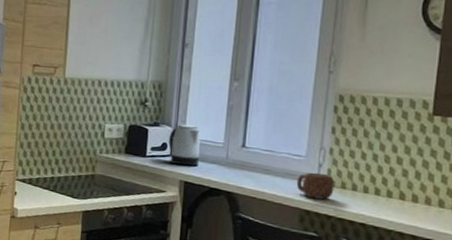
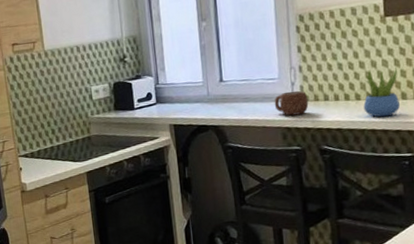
kettle: present [168,124,200,166] -> none [152,70,185,111]
succulent plant: none [394,167,439,222] -> present [363,68,401,117]

